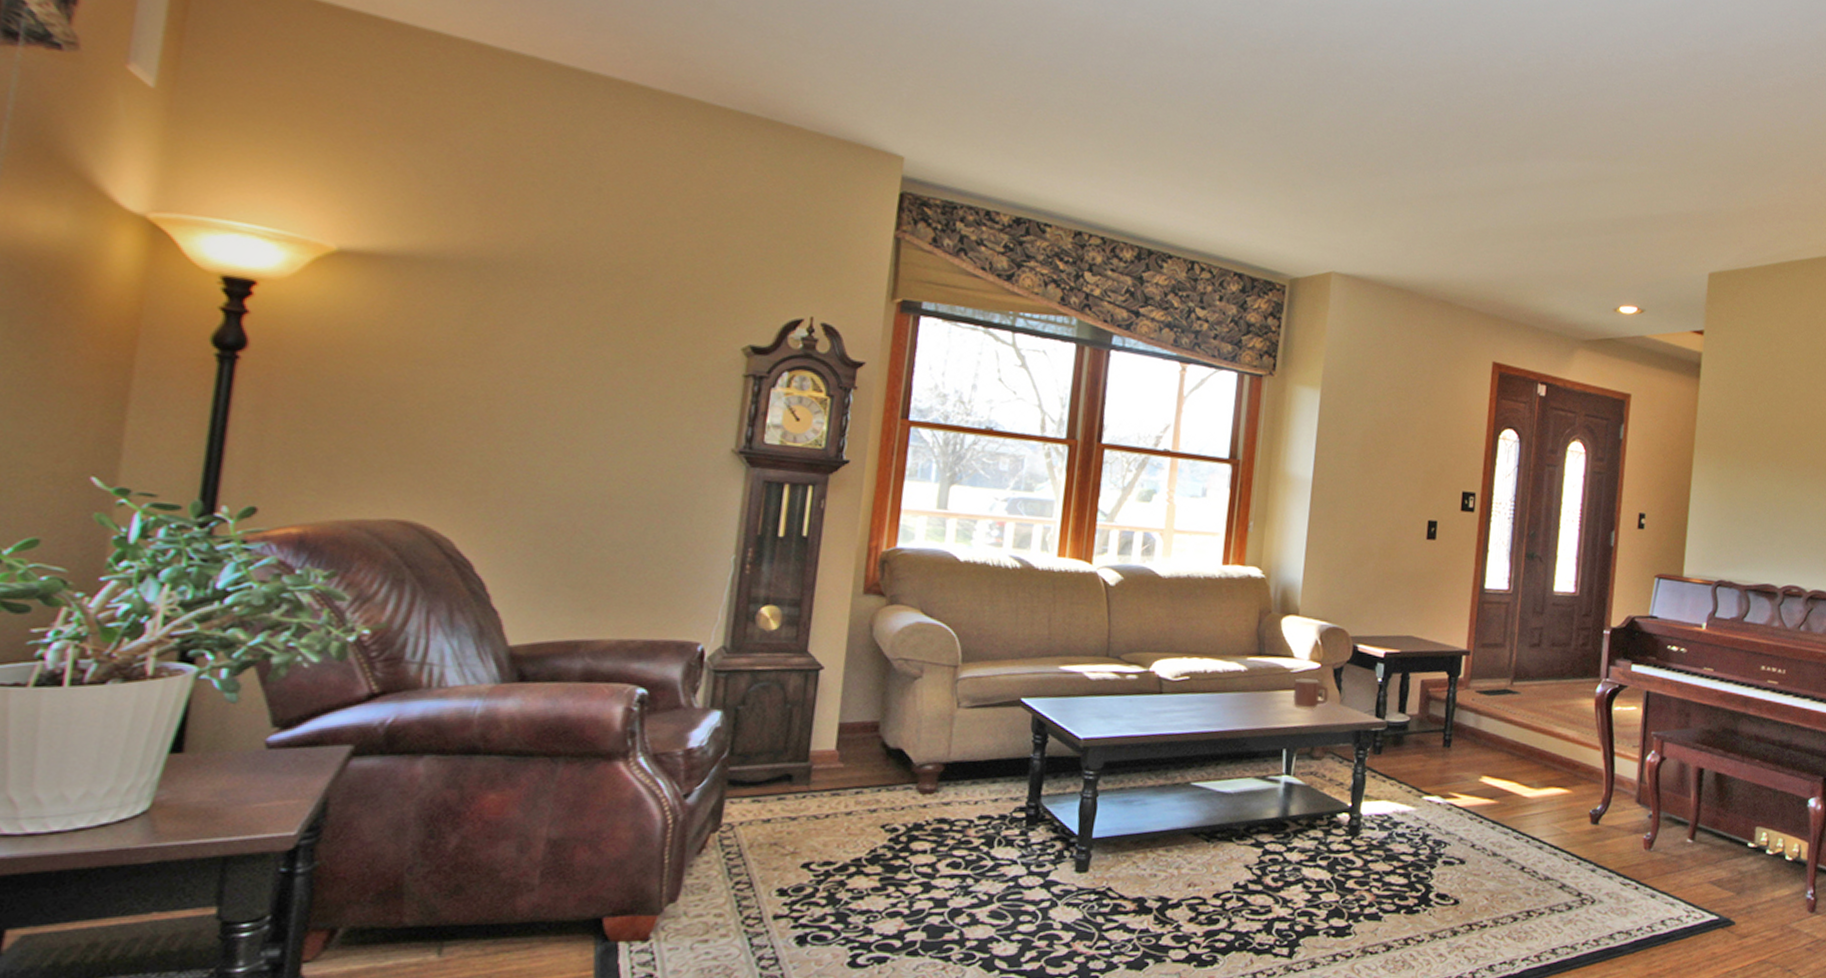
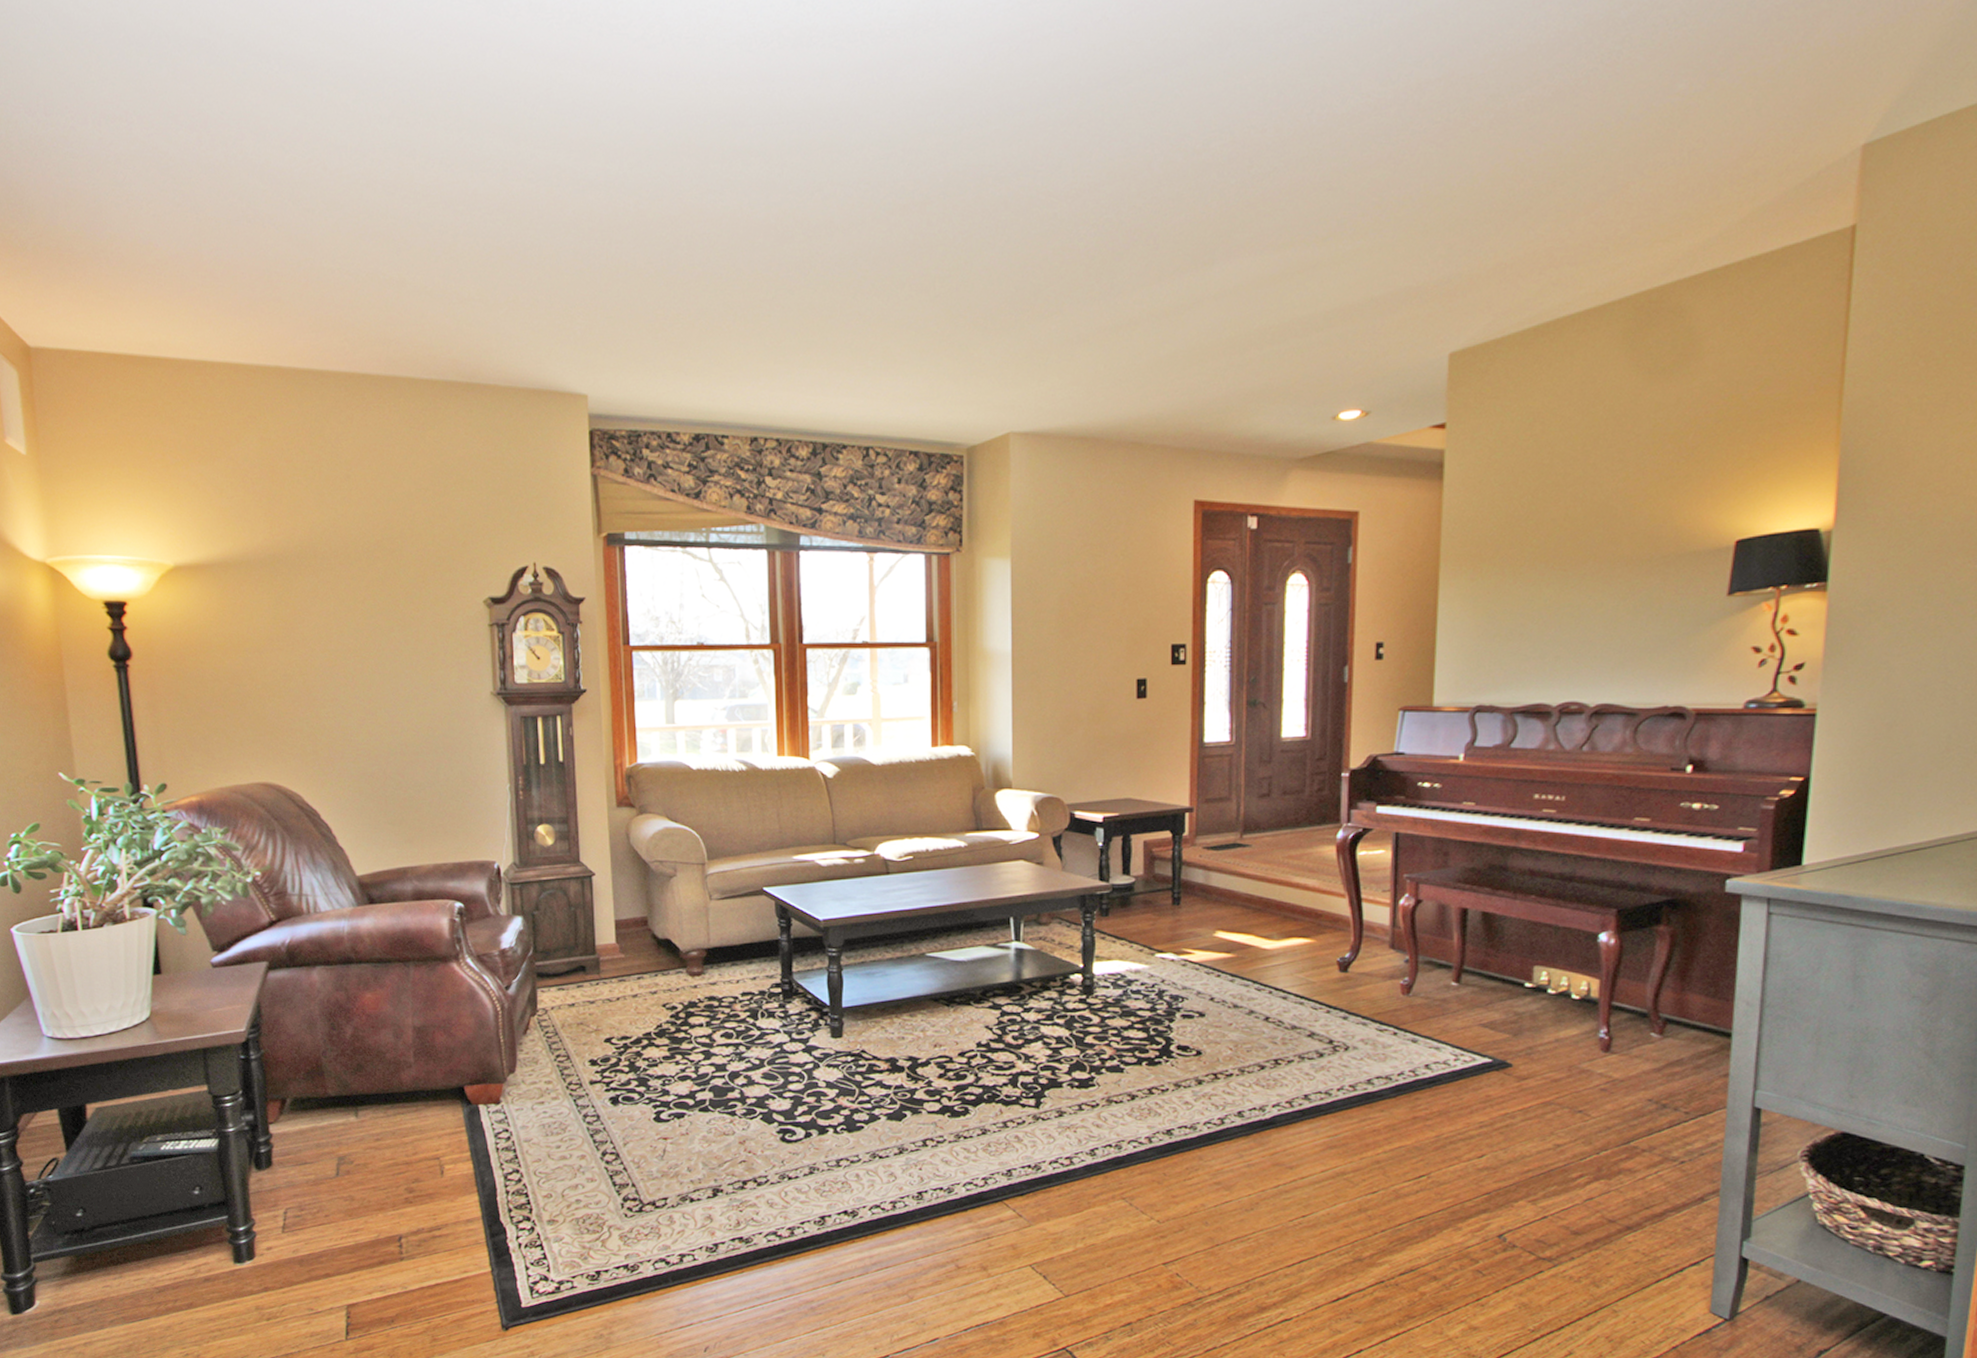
mug: present [1292,678,1329,710] -> none [1014,849,1049,878]

